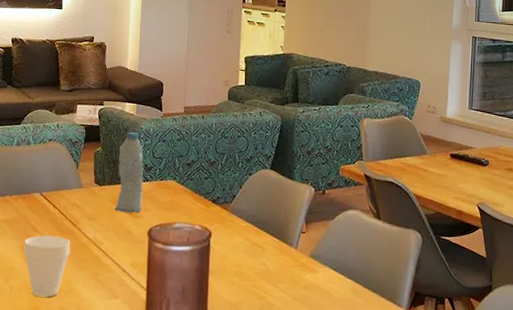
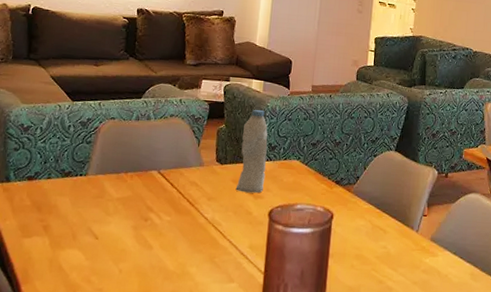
cup: present [23,235,71,297] -> none [136,215,188,281]

